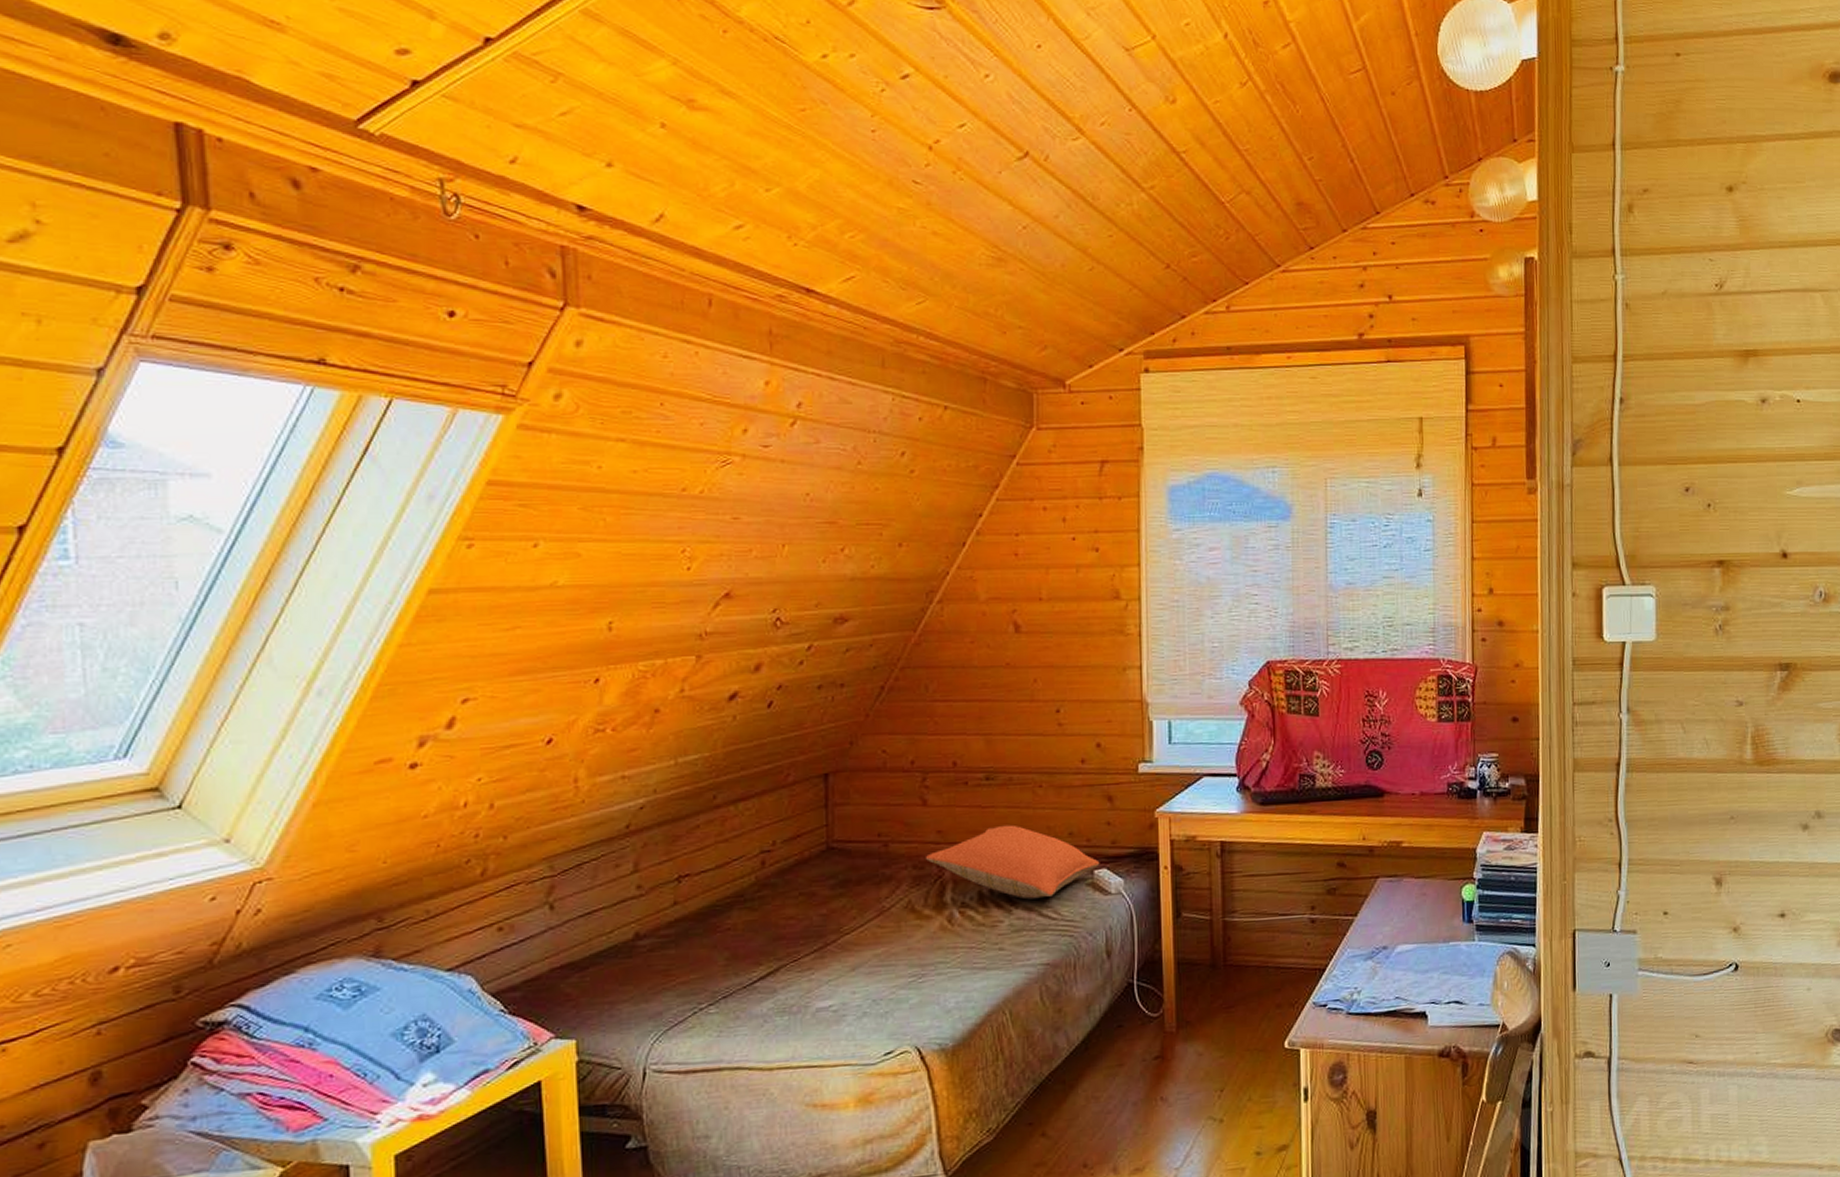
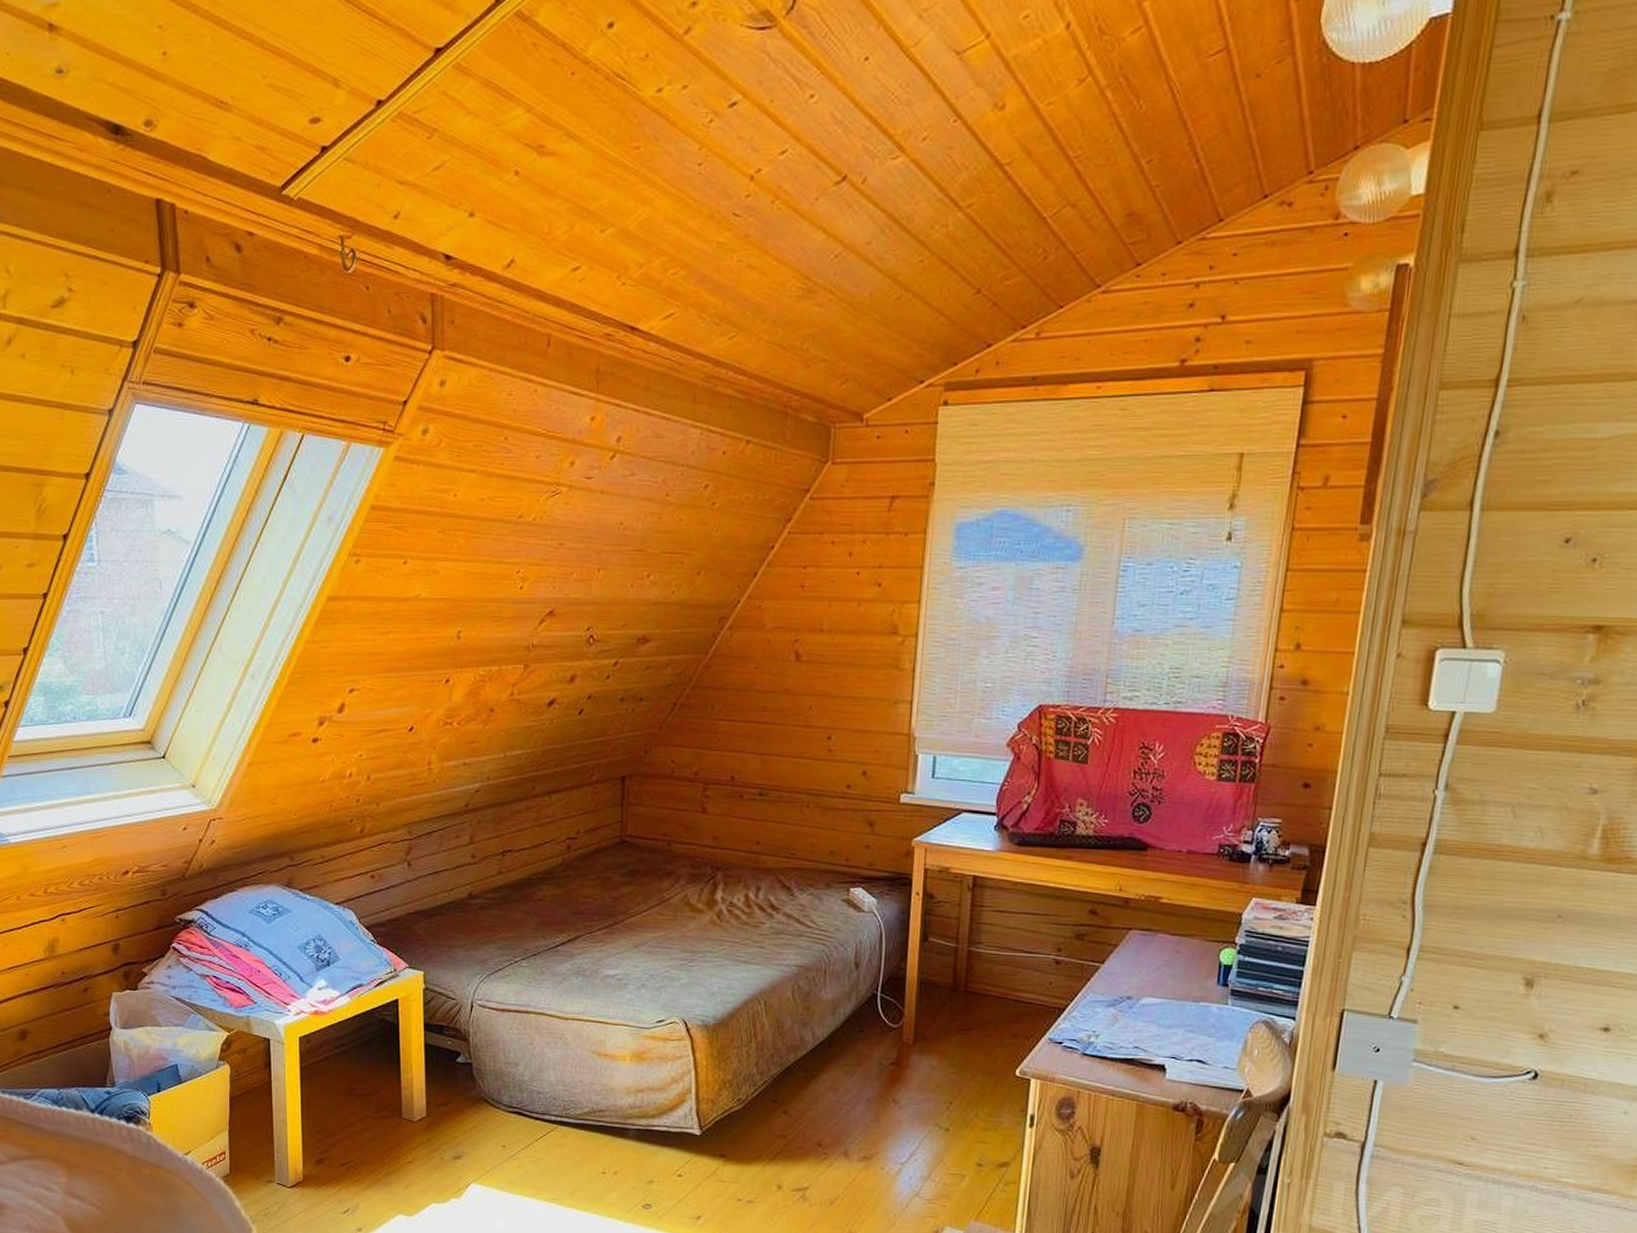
pillow: present [925,825,1100,900] -> none [701,838,856,908]

